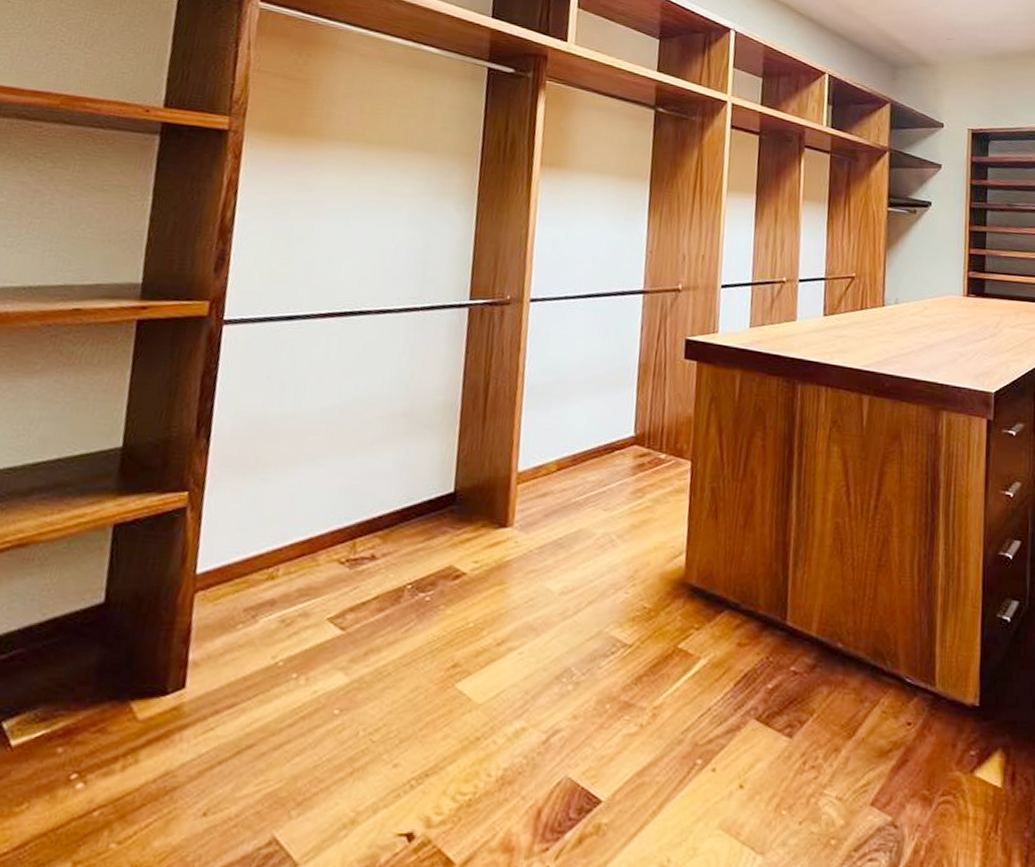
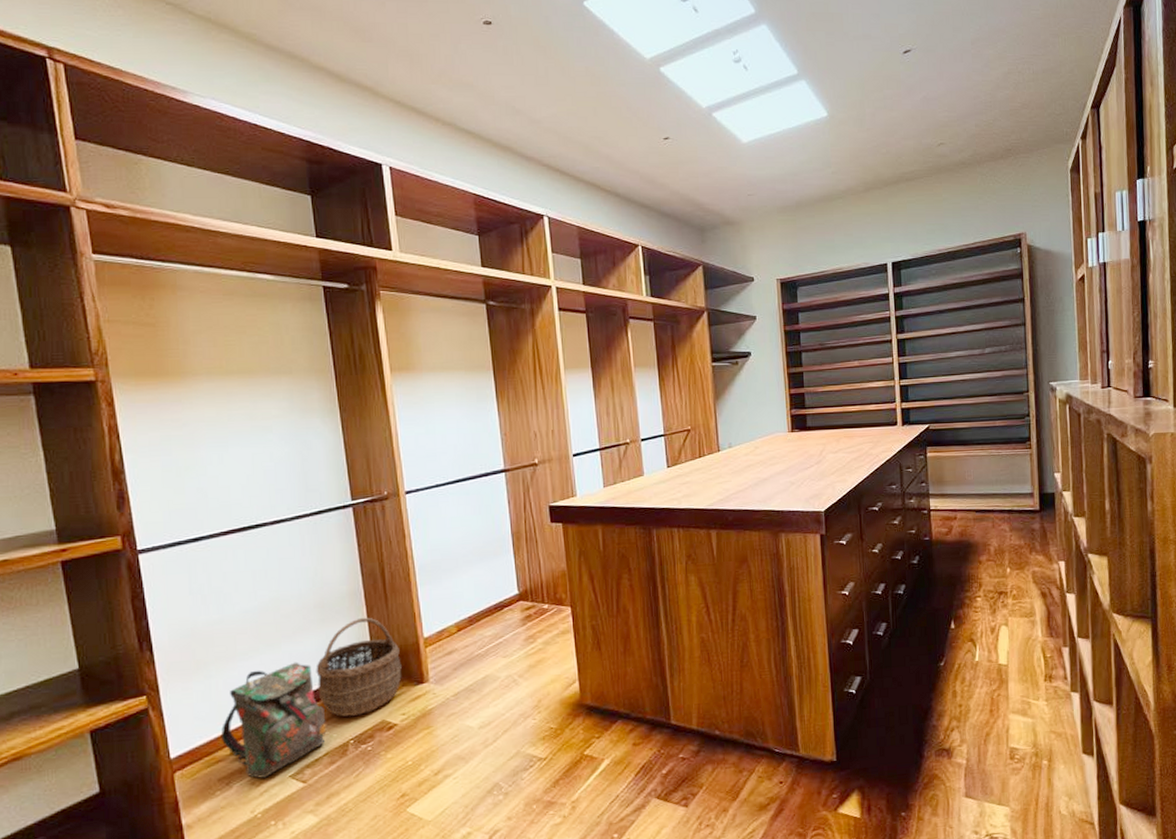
backpack: none [259,477,387,618] -> present [220,662,327,779]
wicker basket: none [384,436,488,556] -> present [316,617,402,717]

